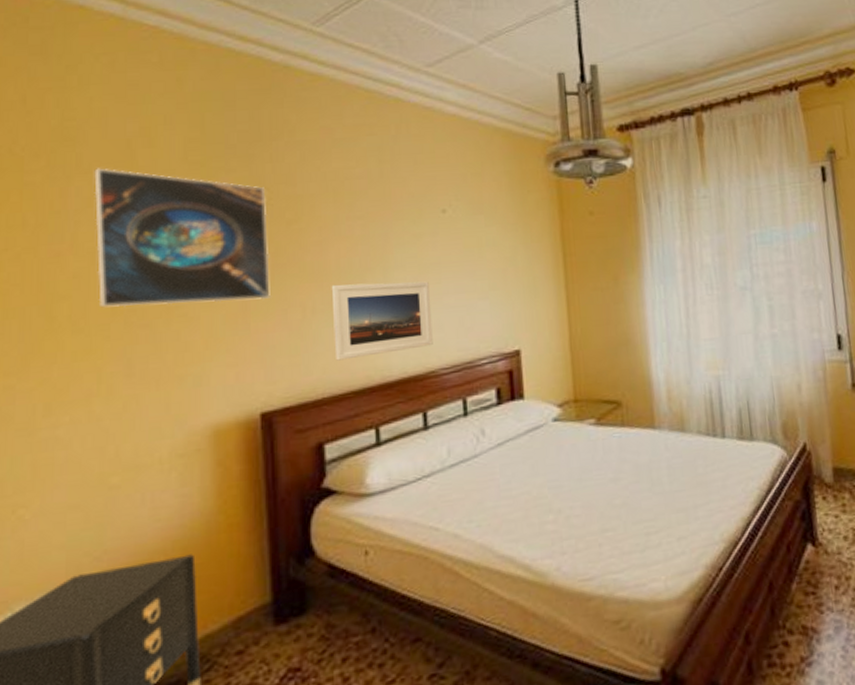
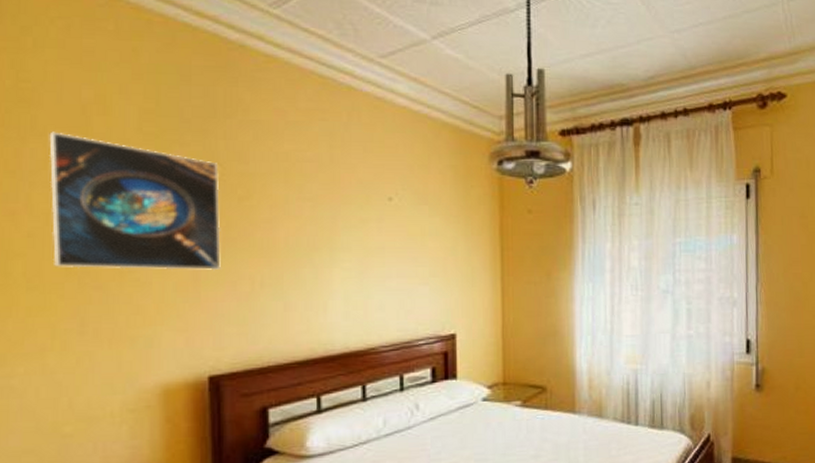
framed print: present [331,281,433,361] -> none [279,261,374,333]

